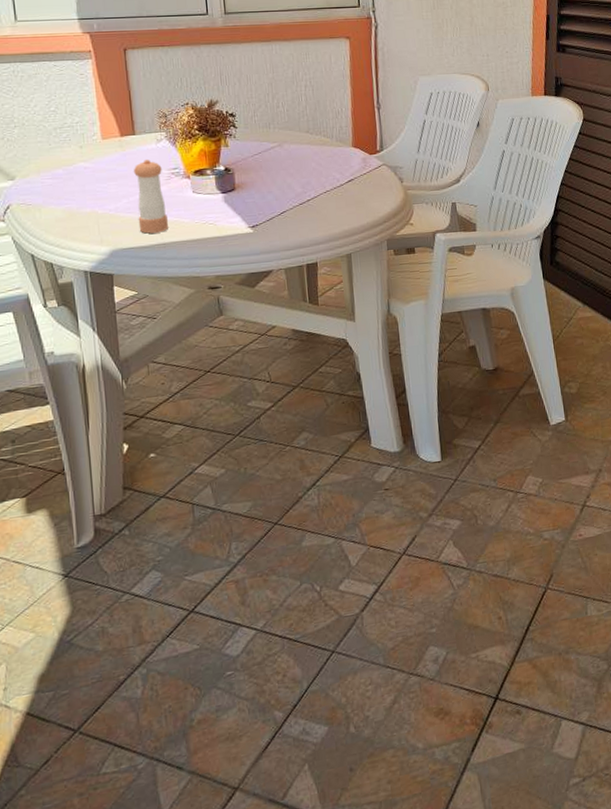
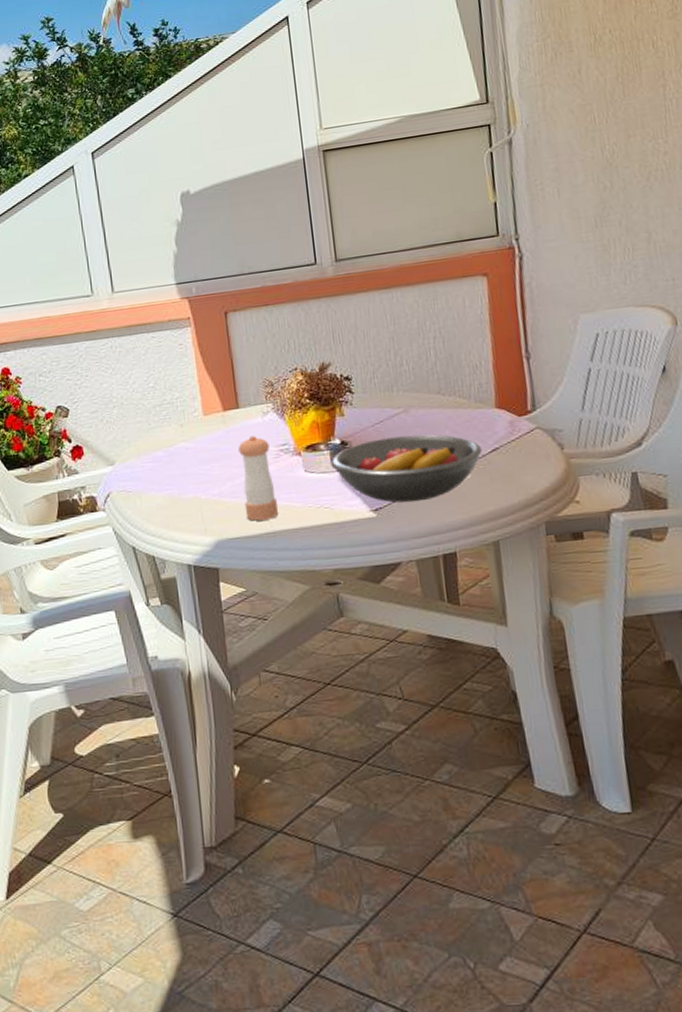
fruit bowl: none [216,165,341,221] -> present [332,434,483,503]

